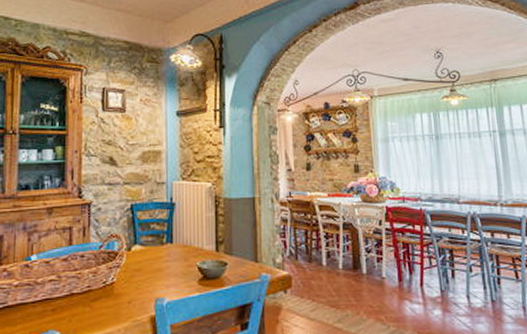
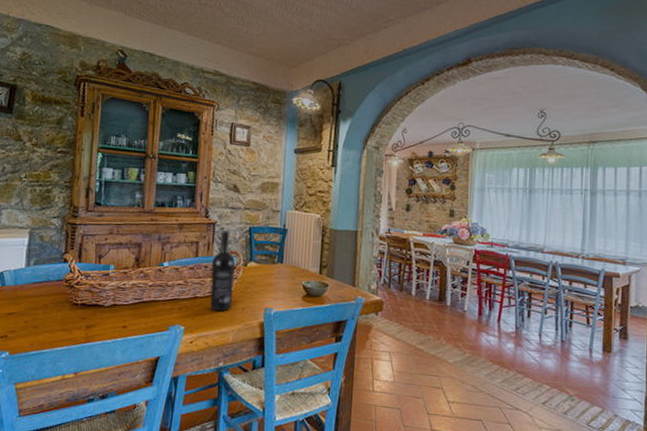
wine bottle: none [89,211,117,309] -> present [210,230,236,312]

